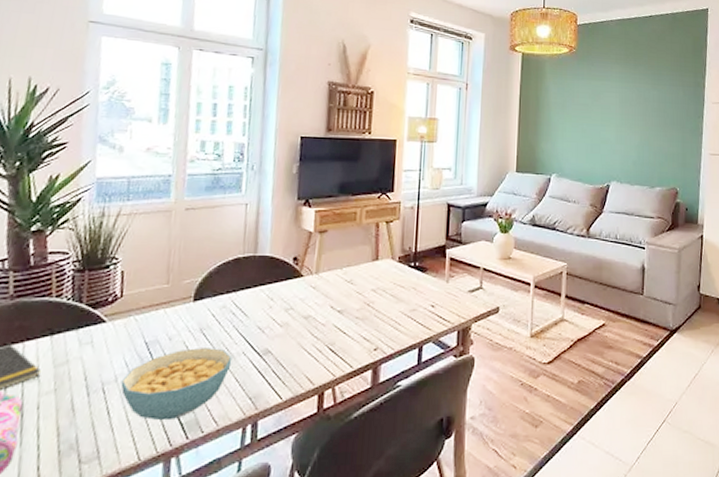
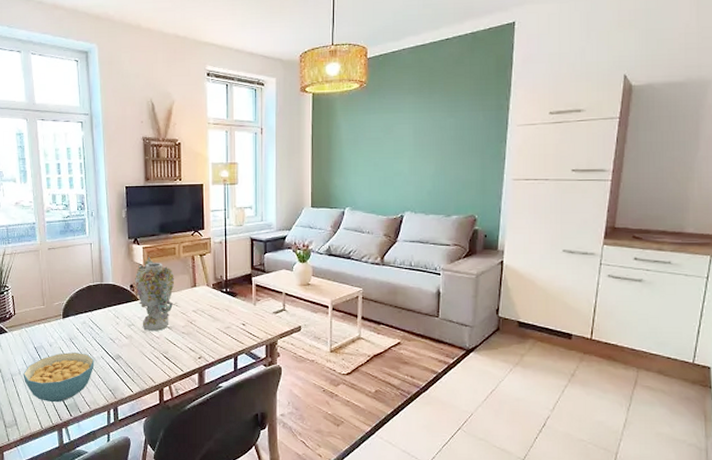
vase: none [300,223,353,316] -> present [135,257,175,331]

